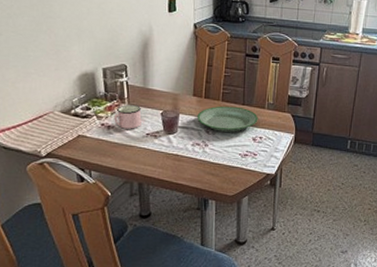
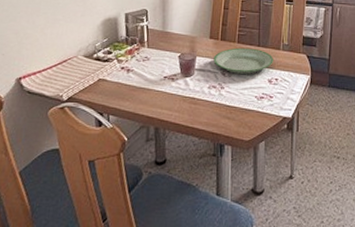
mug: present [114,105,142,129] -> none [133,48,160,72]

